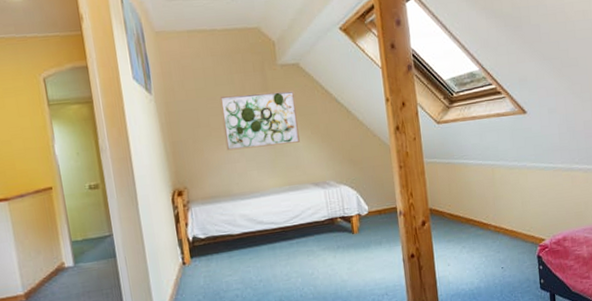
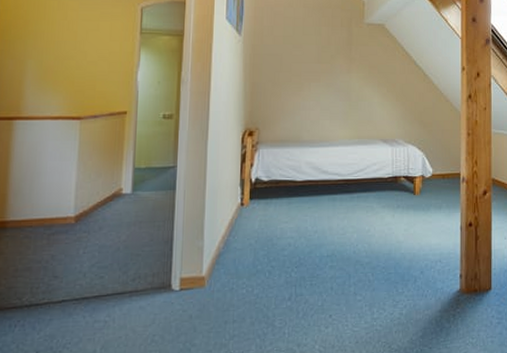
wall art: present [219,90,300,151] -> none [303,45,377,98]

